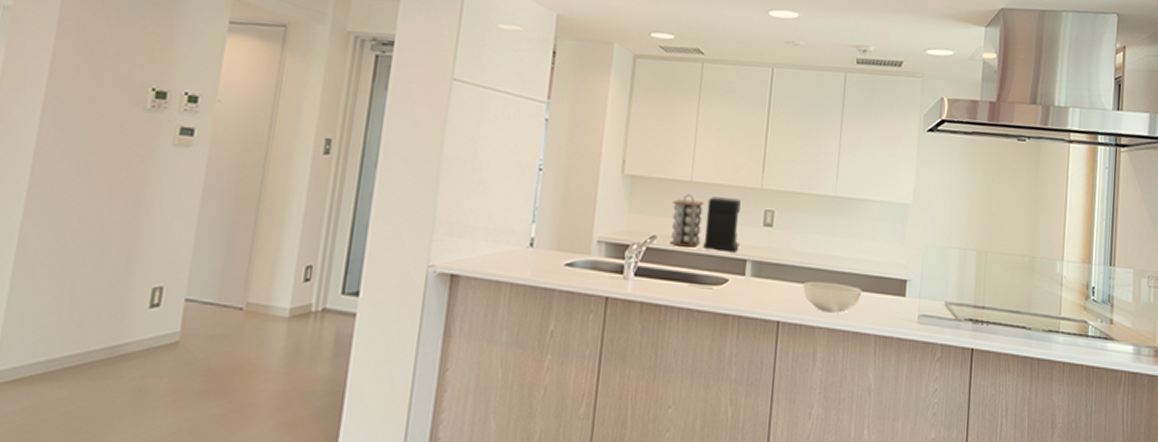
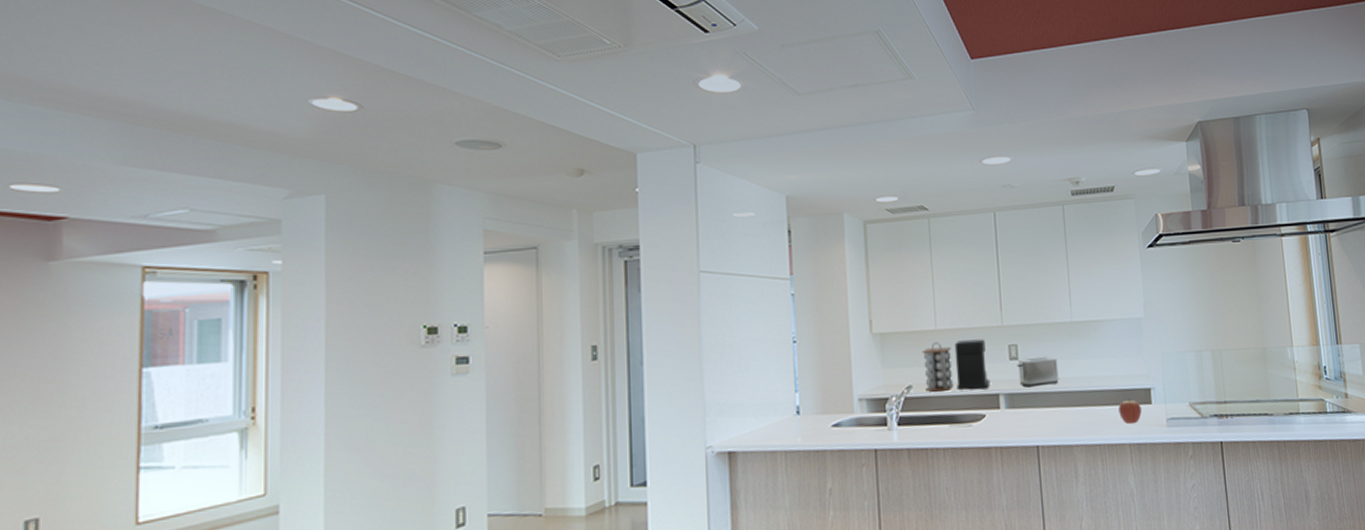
toaster: none [770,225,814,260] -> present [1017,356,1059,387]
bowl: present [802,281,862,314] -> none [1054,401,1111,430]
fruit: none [869,288,894,315] -> present [1119,399,1142,425]

